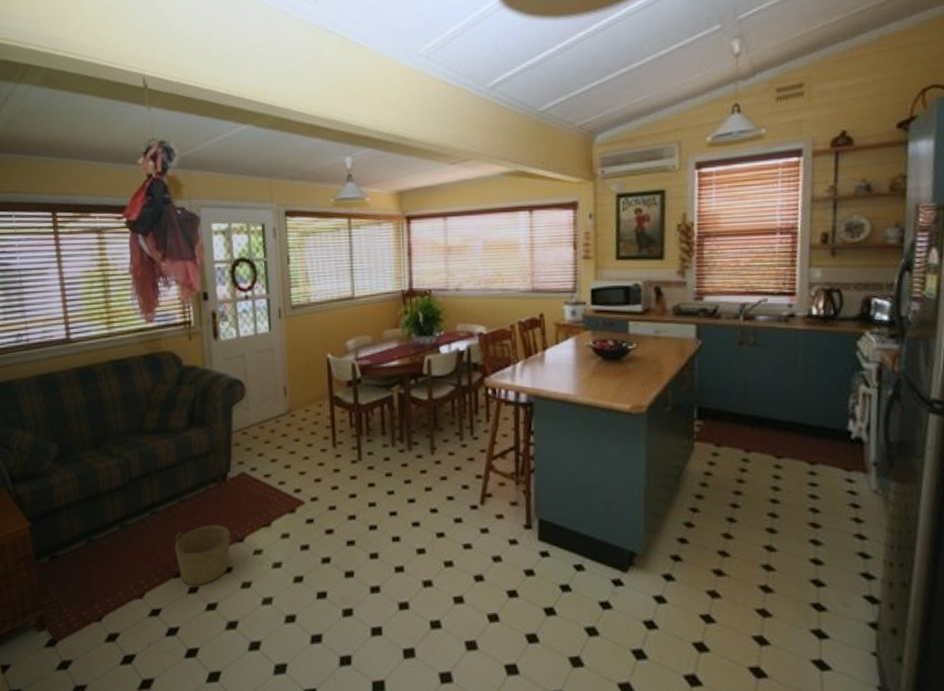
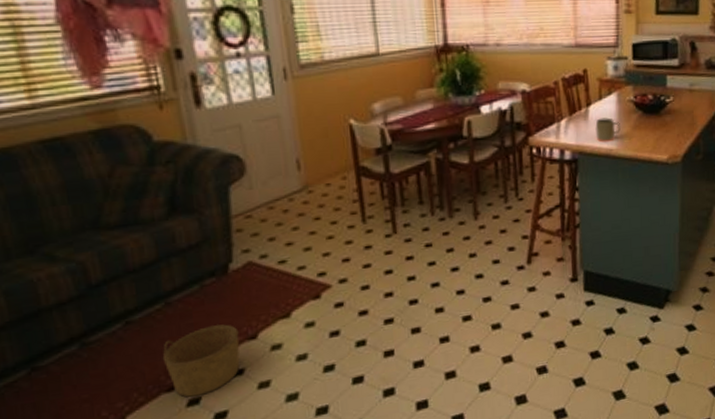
mug: none [551,362,579,387] -> present [595,117,622,142]

